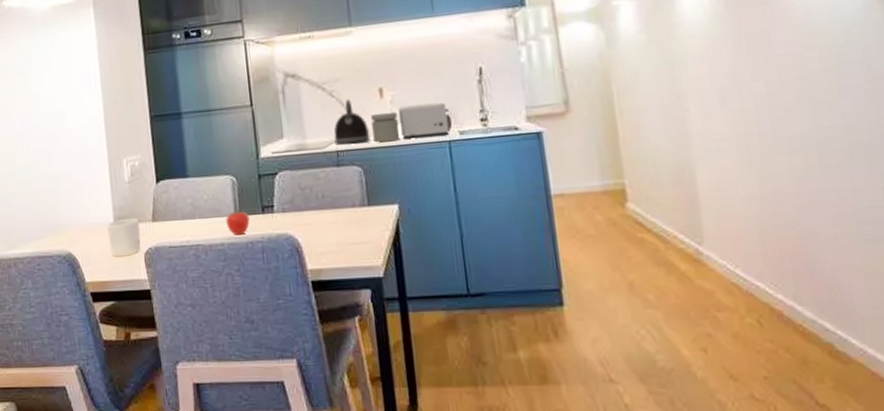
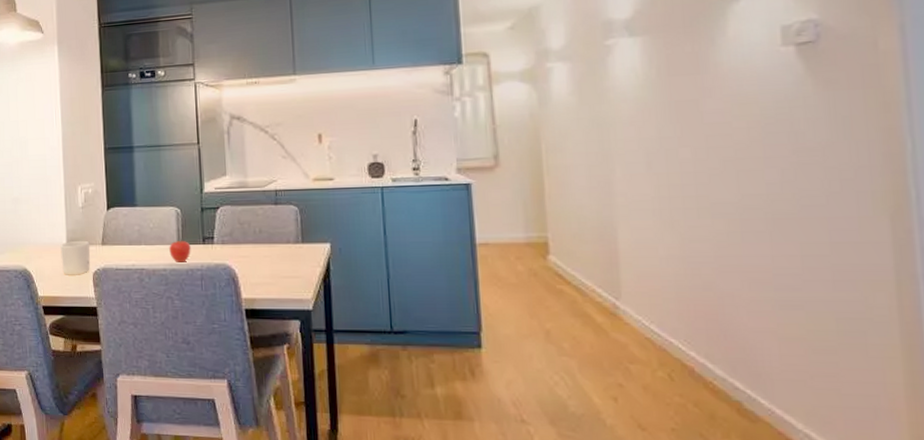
kettle: present [334,99,371,145] -> none [273,143,308,185]
jar: present [371,112,401,143] -> none [309,157,336,185]
toaster: present [399,102,450,140] -> none [336,150,383,184]

